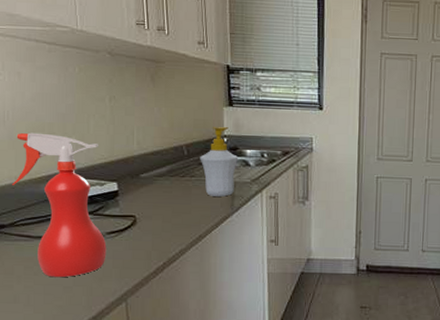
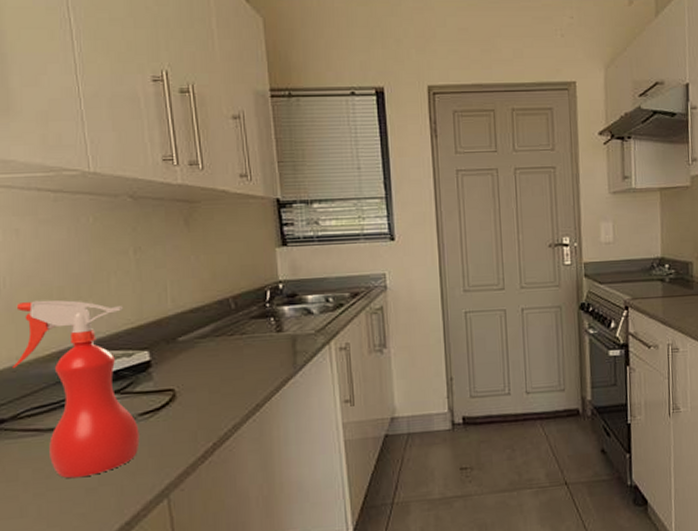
soap bottle: present [200,126,239,197] -> none [251,270,298,355]

